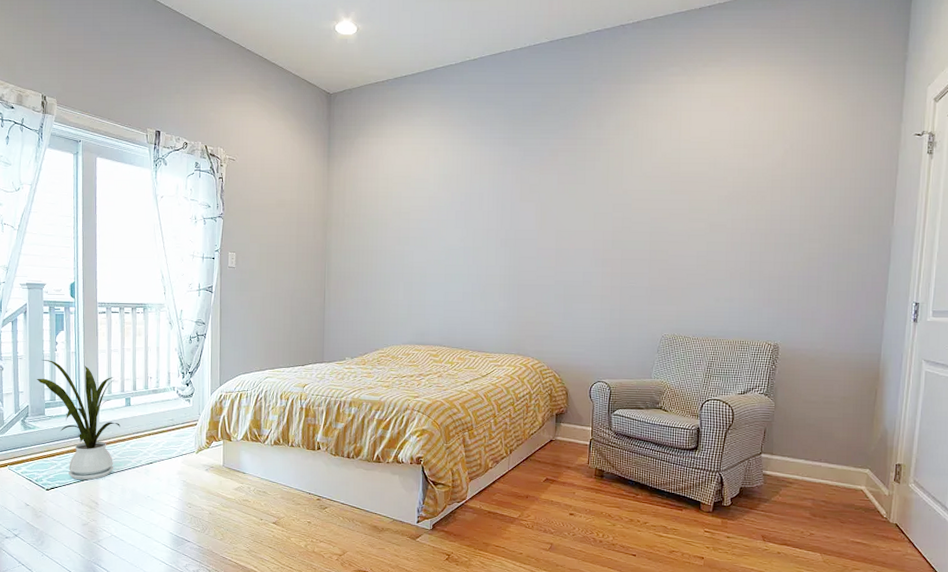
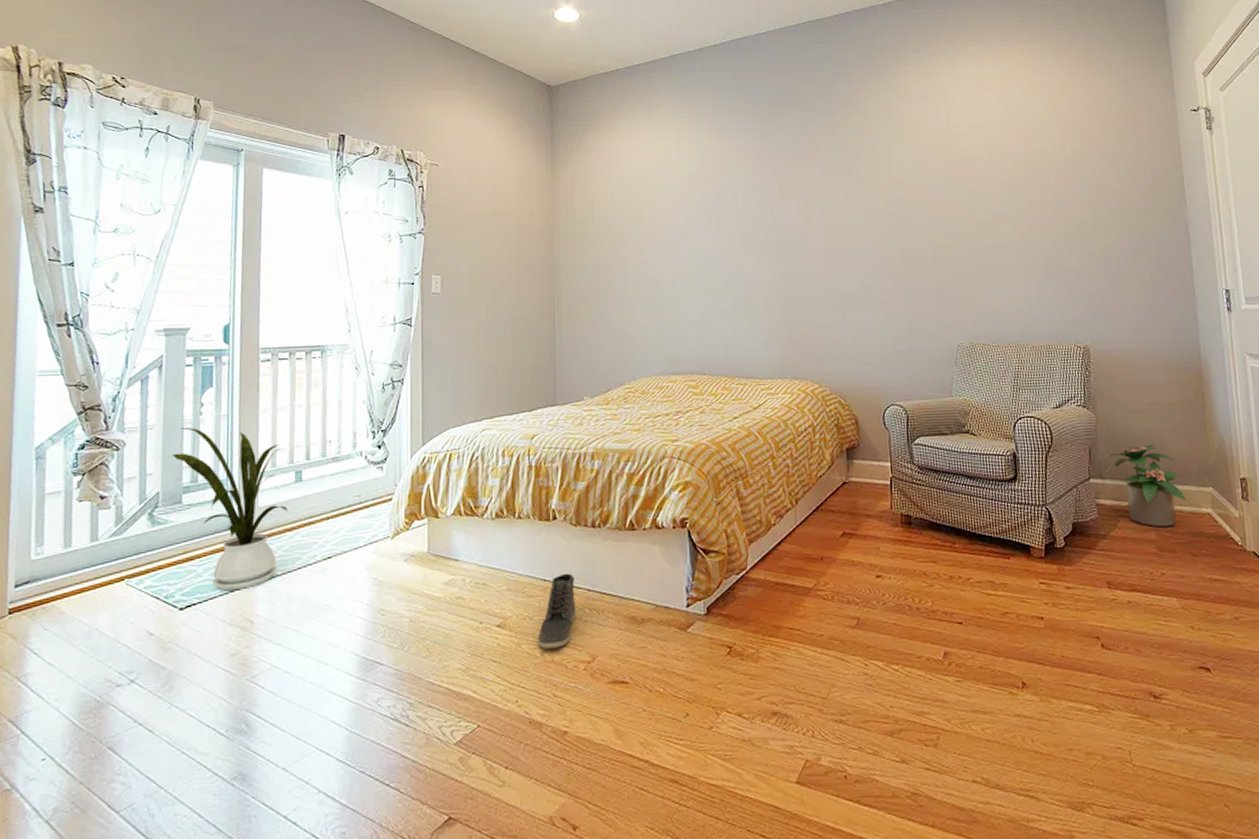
sneaker: none [302,490,333,543] -> present [537,573,577,649]
potted plant: none [776,430,845,498] -> present [1105,444,1187,528]

